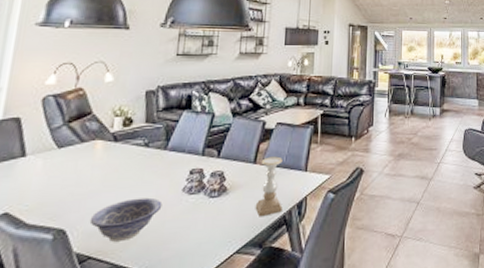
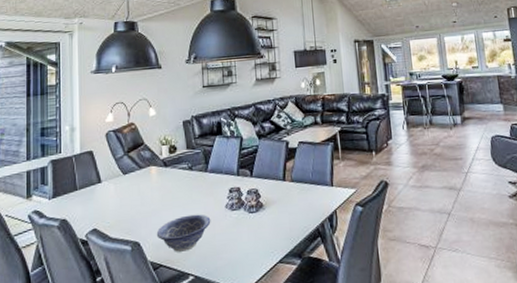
candle holder: present [255,156,283,217] -> none [289,173,315,230]

